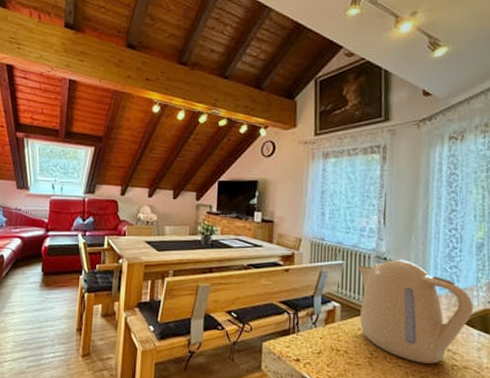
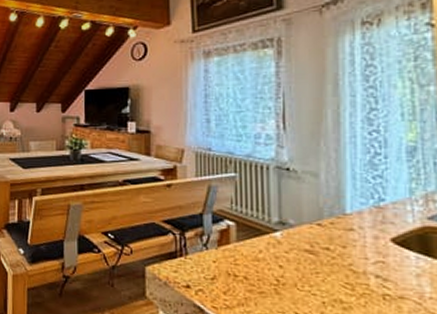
kettle: present [357,259,473,364] -> none [254,169,407,293]

